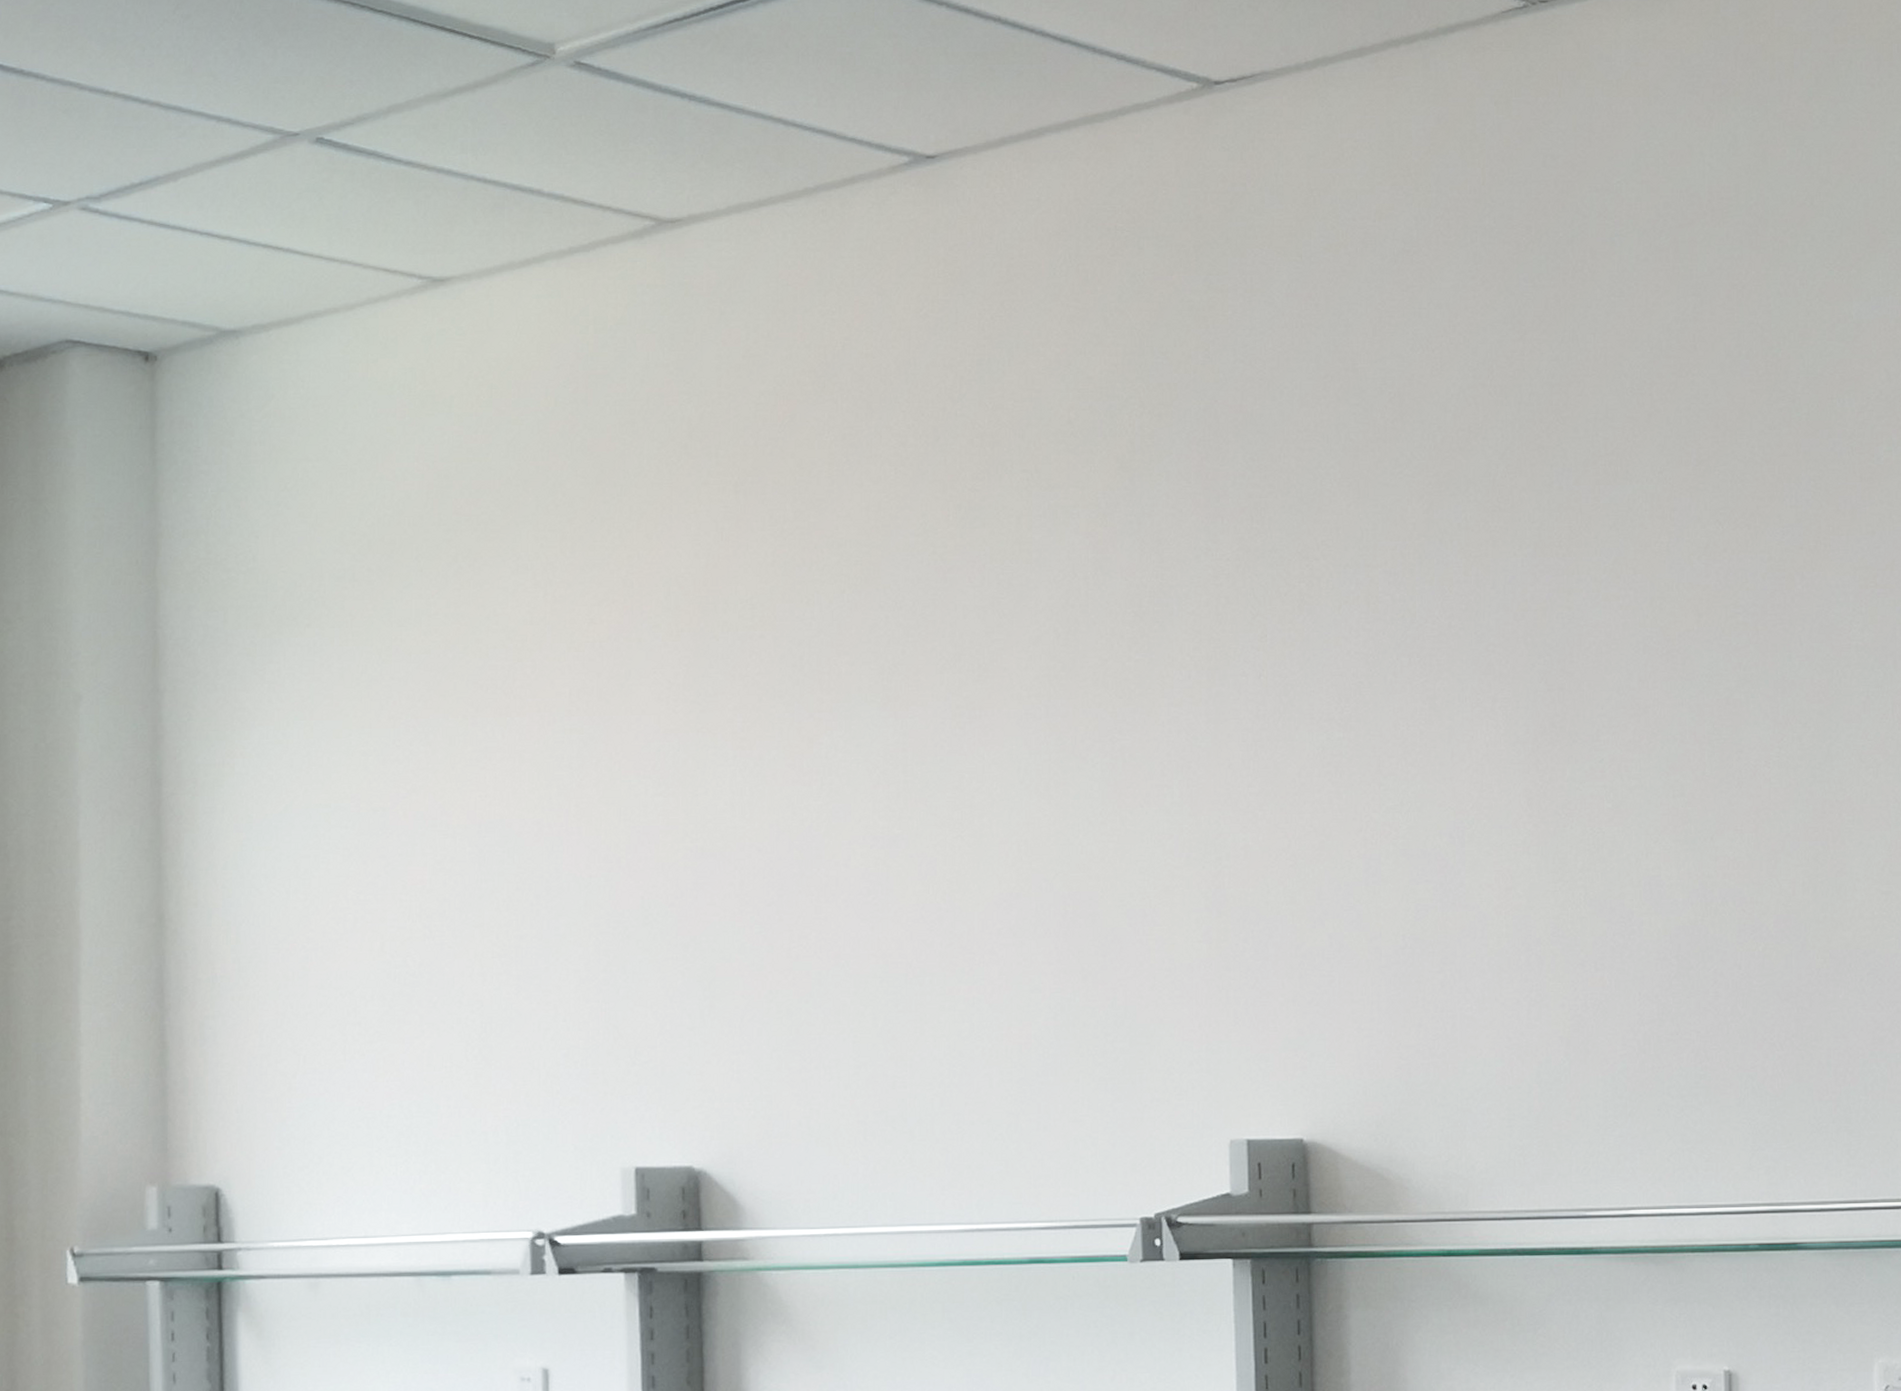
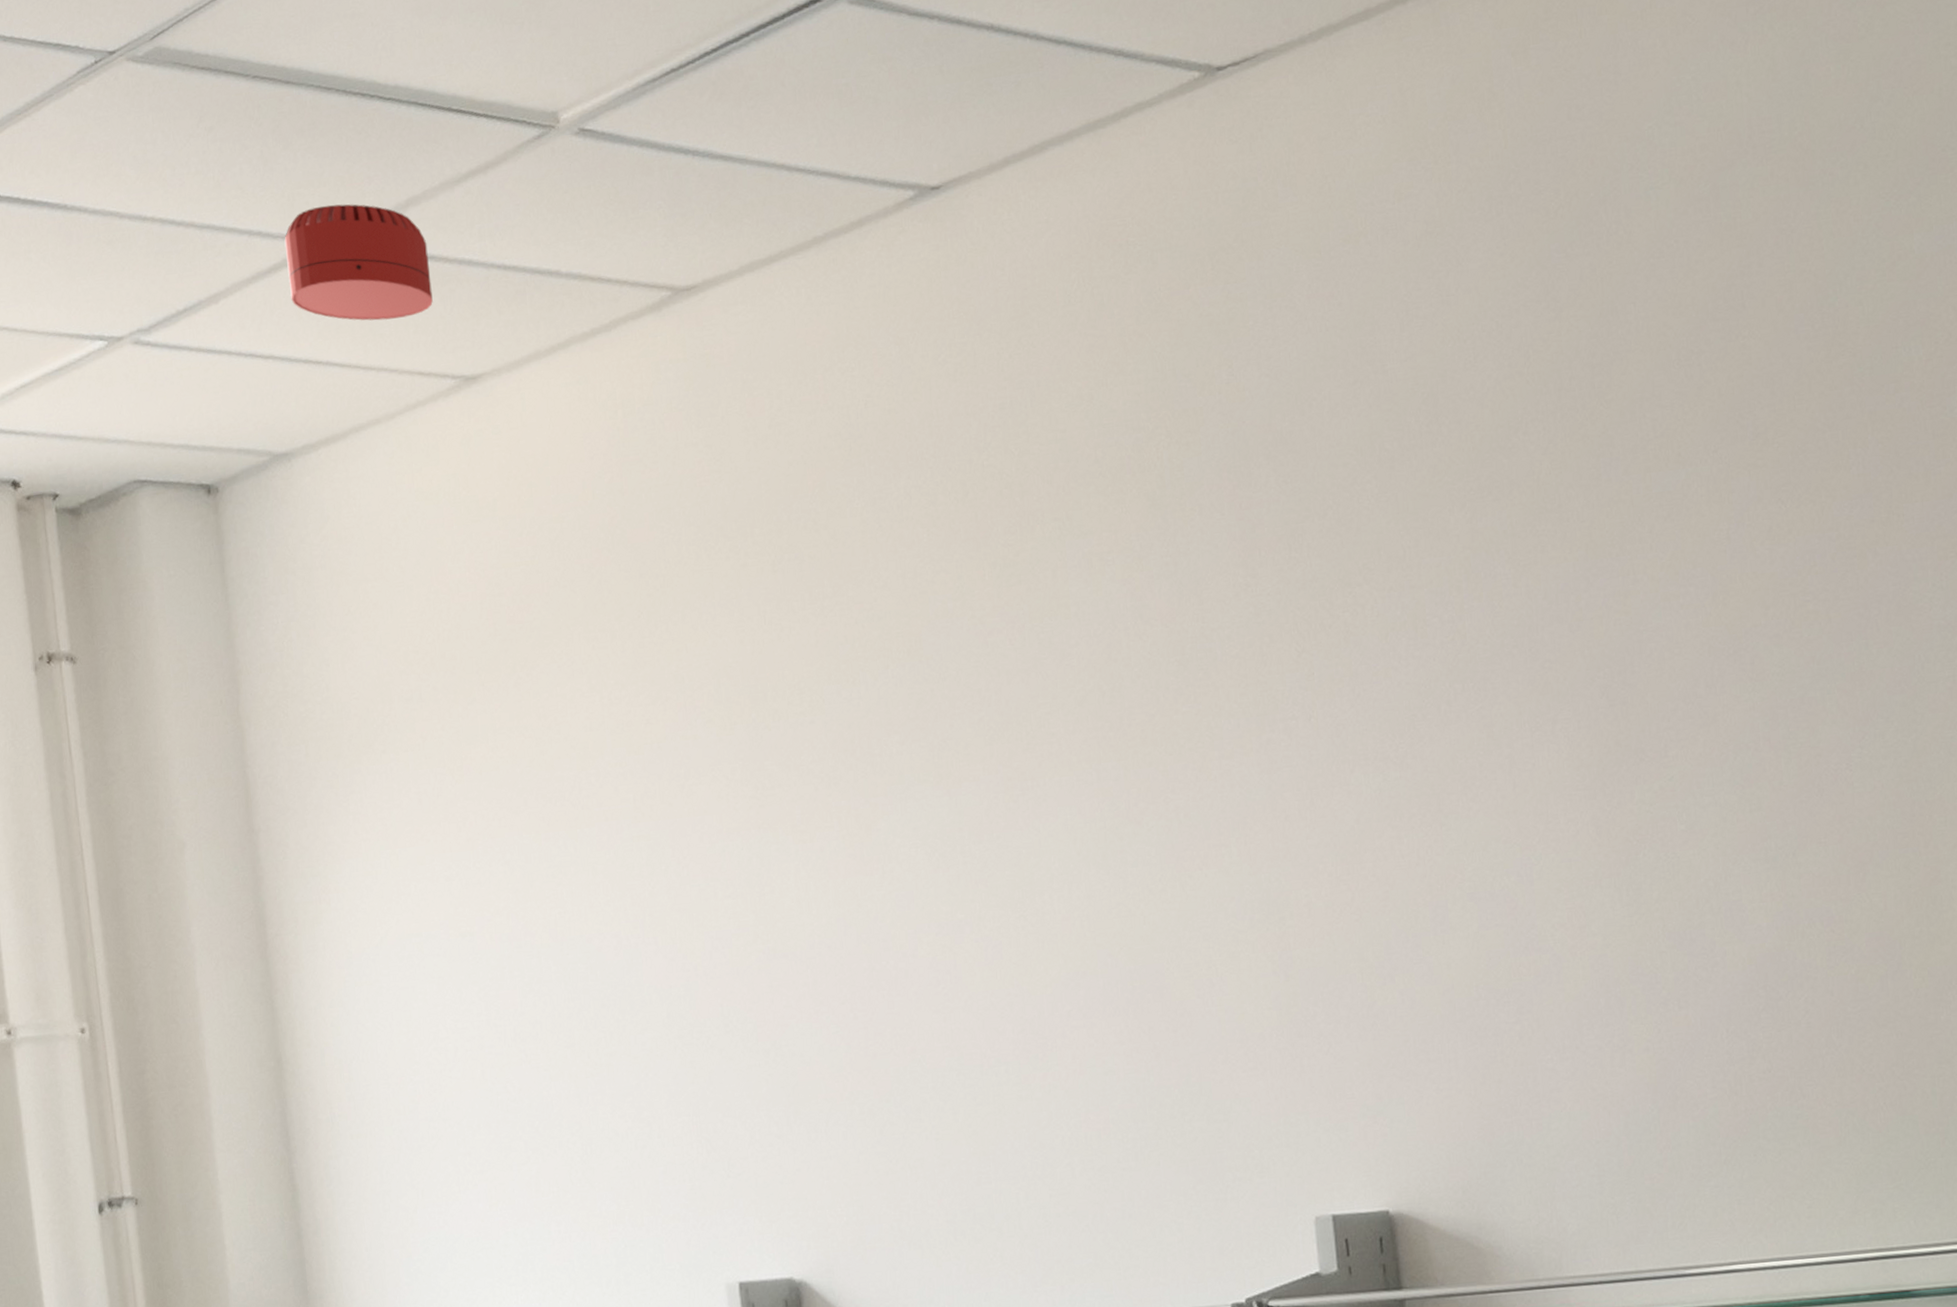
smoke detector: none [254,102,407,216] -> present [284,204,433,321]

